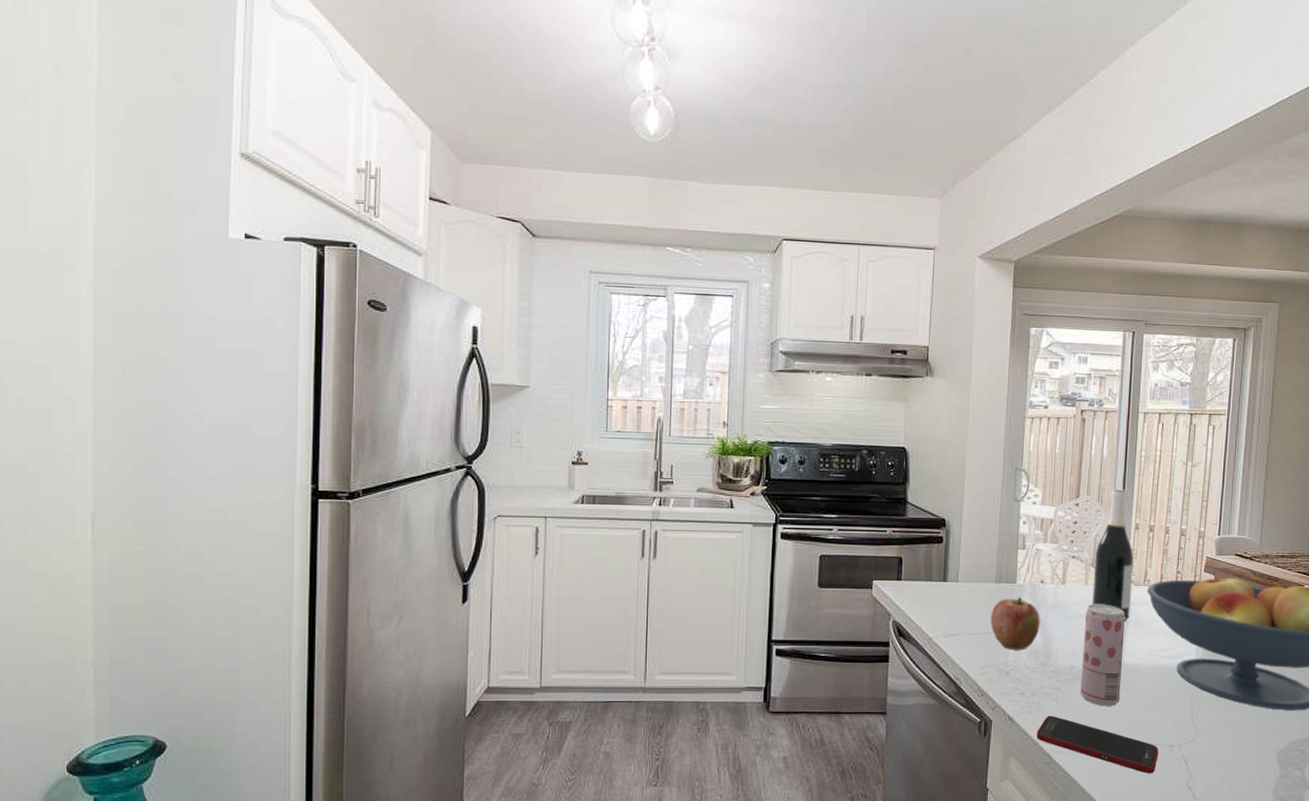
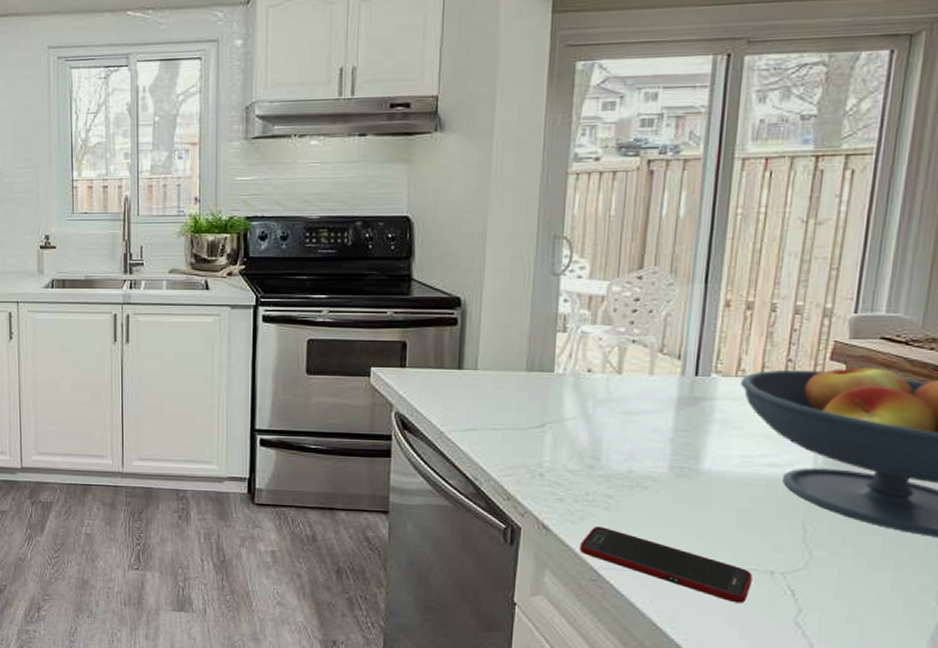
apple: present [990,597,1040,650] -> none [519,388,586,450]
beverage can: present [1080,605,1125,706] -> none [640,398,707,520]
wine bottle: present [1092,488,1134,621] -> none [659,256,722,419]

